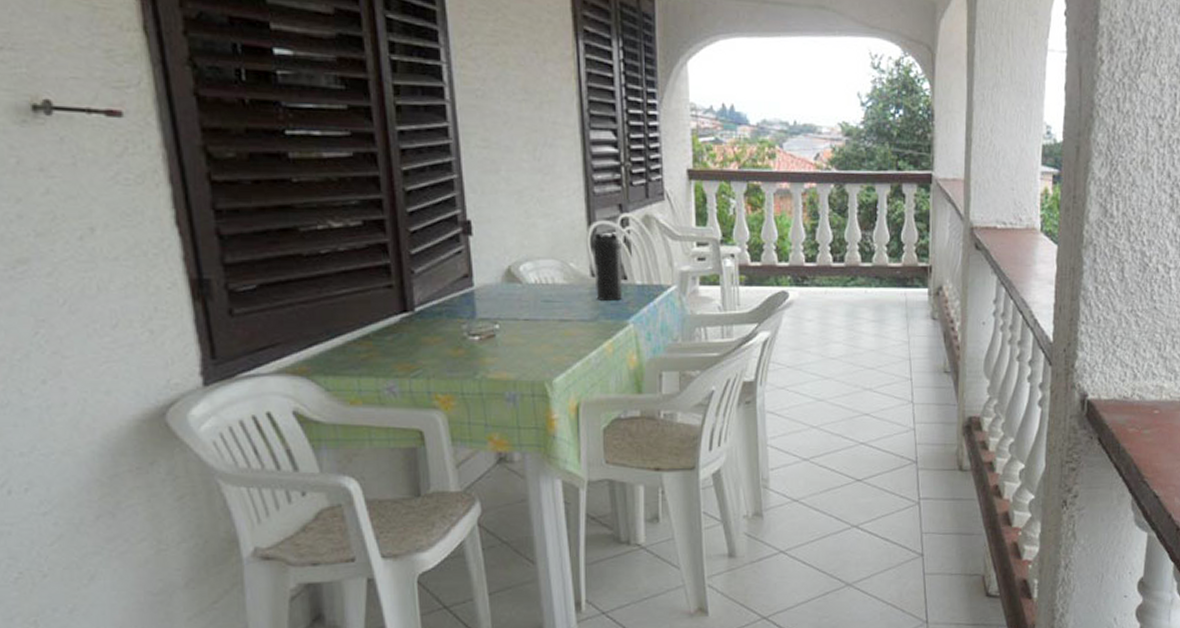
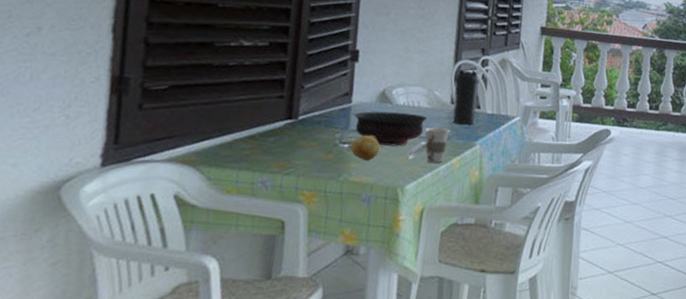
bowl: none [479,292,565,334] -> present [354,111,427,146]
fruit: none [482,323,516,353] -> present [350,135,380,161]
cup: none [550,307,595,350] -> present [407,127,450,163]

